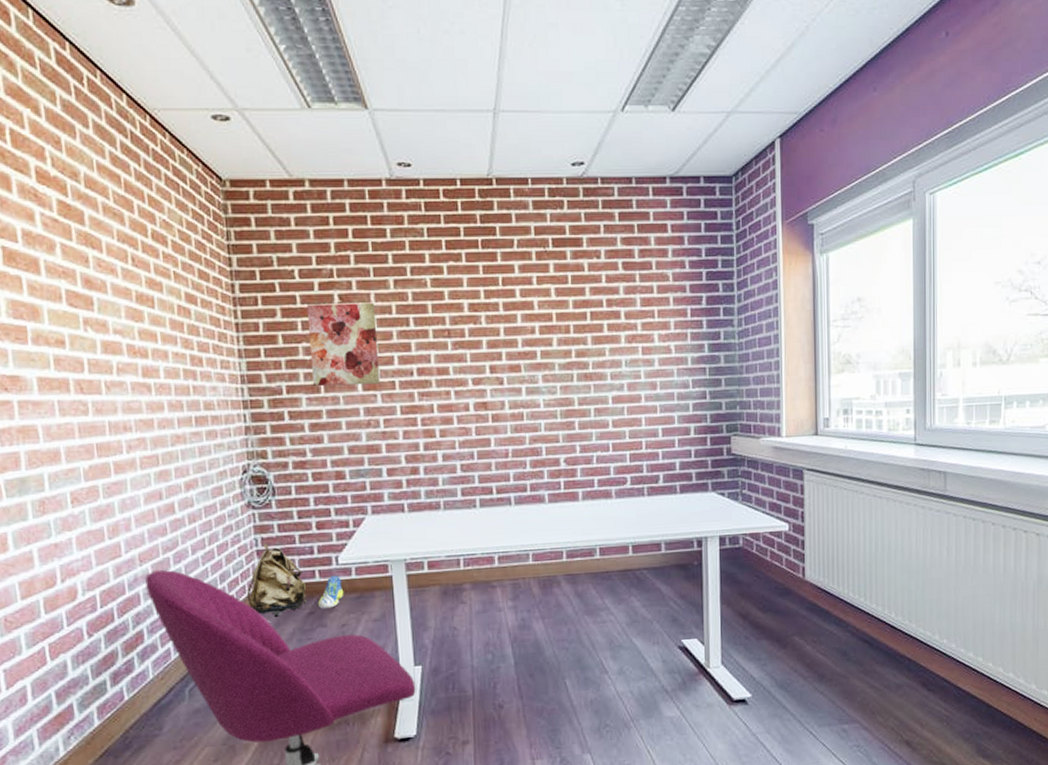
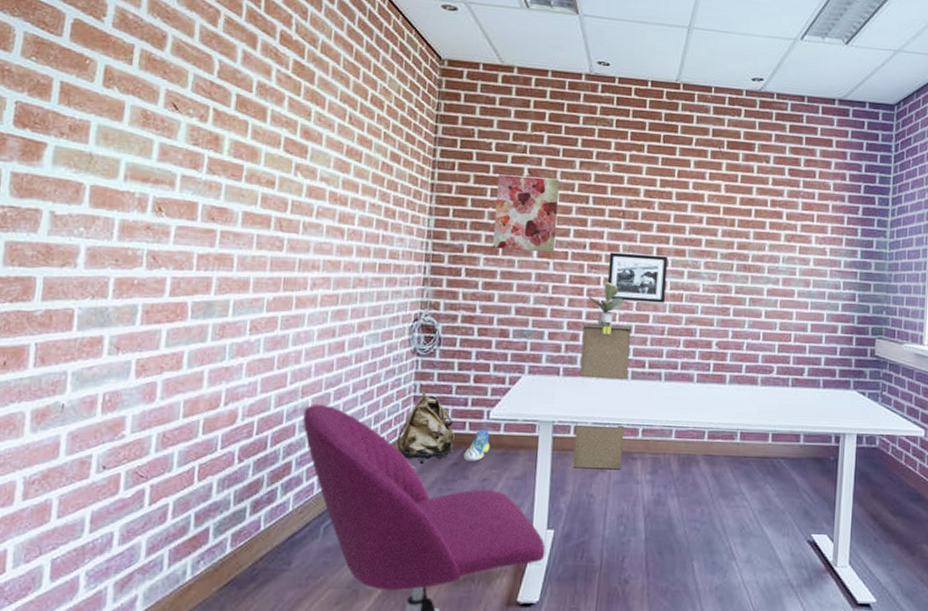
cardboard box: none [422,452,482,604] -> present [573,324,631,470]
potted plant: none [423,409,464,456] -> present [588,282,626,327]
picture frame: none [440,373,505,427] -> present [608,252,667,303]

